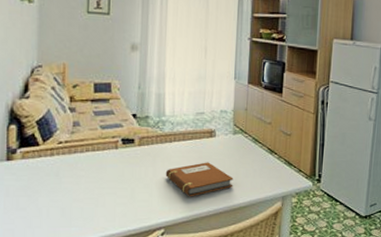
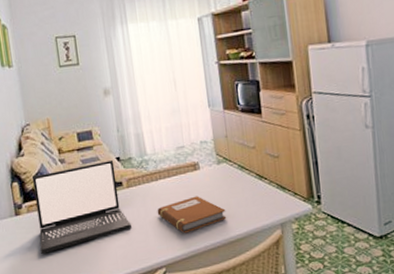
laptop: none [30,115,136,204] -> present [32,159,131,254]

